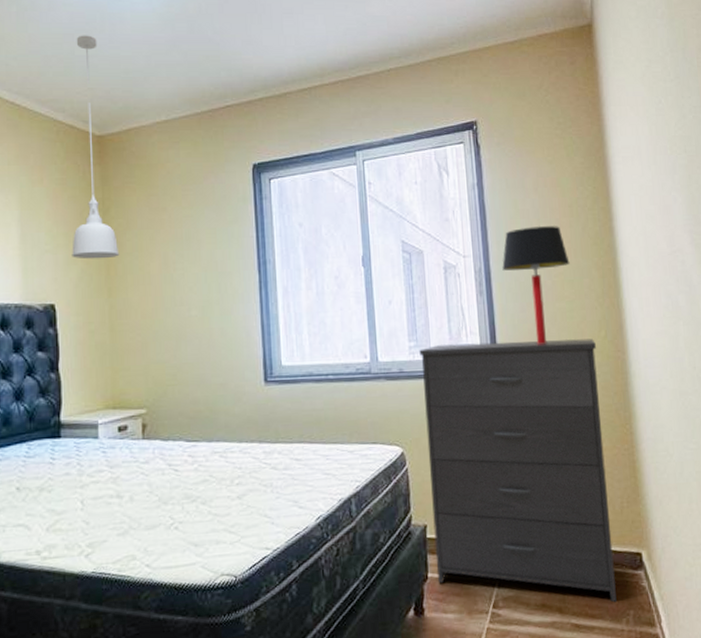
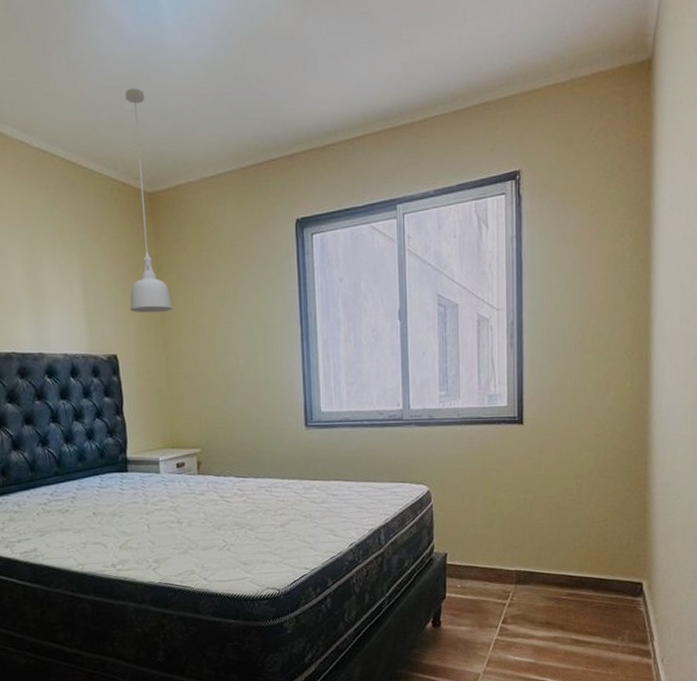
dresser: present [419,338,617,603] -> none [449,389,620,623]
table lamp: present [502,226,570,344] -> none [535,279,603,394]

